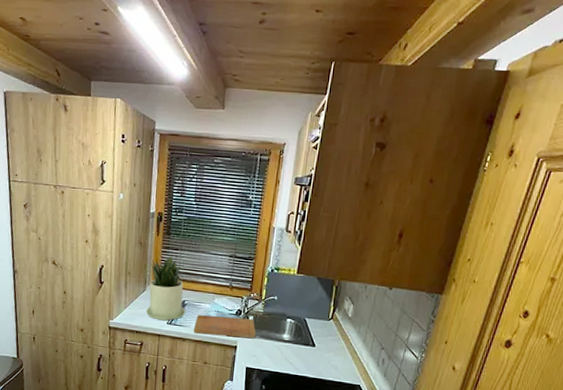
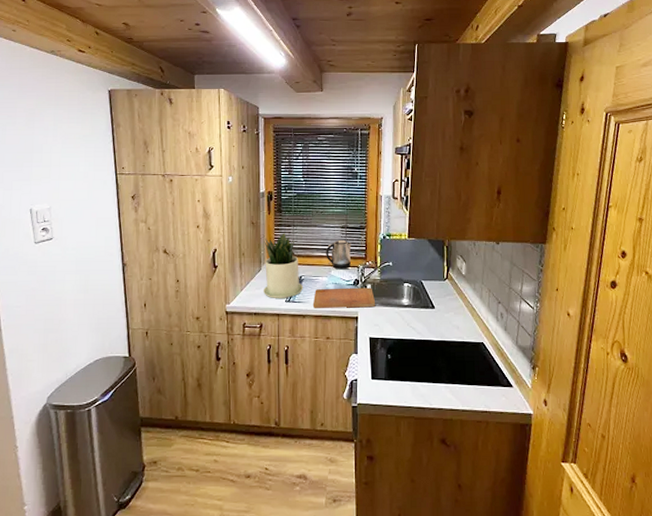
kettle: none [211,269,238,299] -> present [326,240,352,270]

